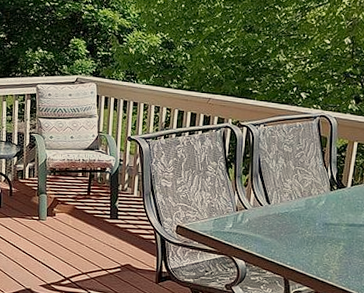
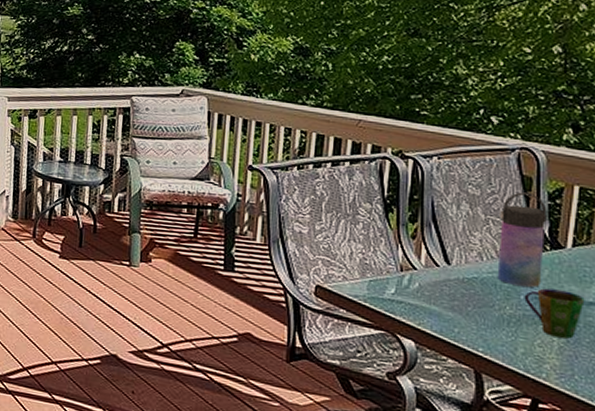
water bottle: none [301,148,336,217] -> present [497,192,547,288]
cup: none [318,217,358,251] -> present [524,288,585,339]

